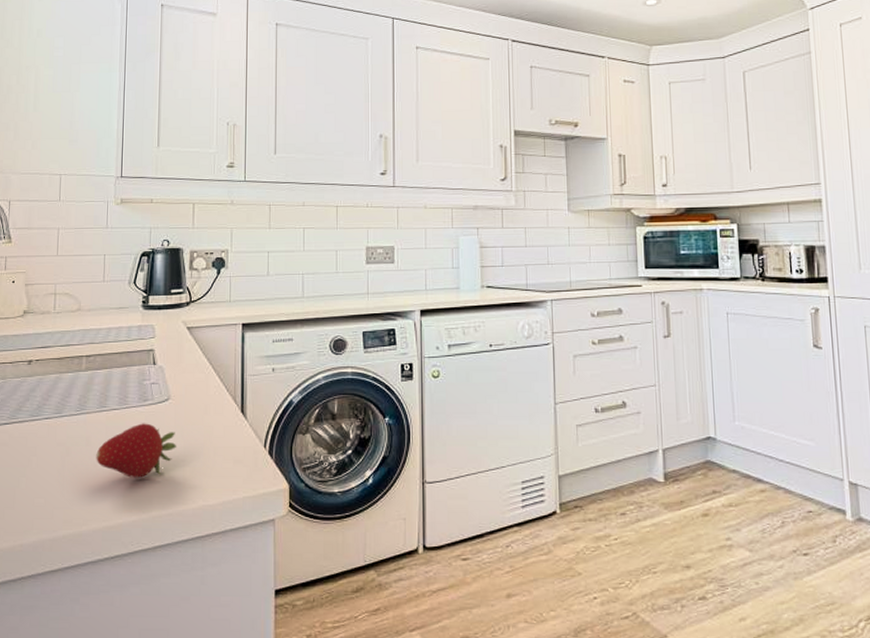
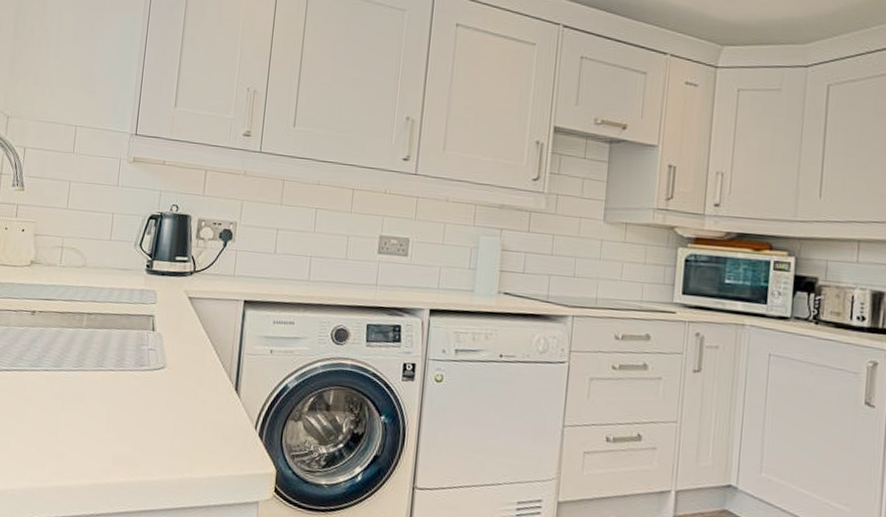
fruit: present [96,423,177,478] -> none [89,387,169,442]

